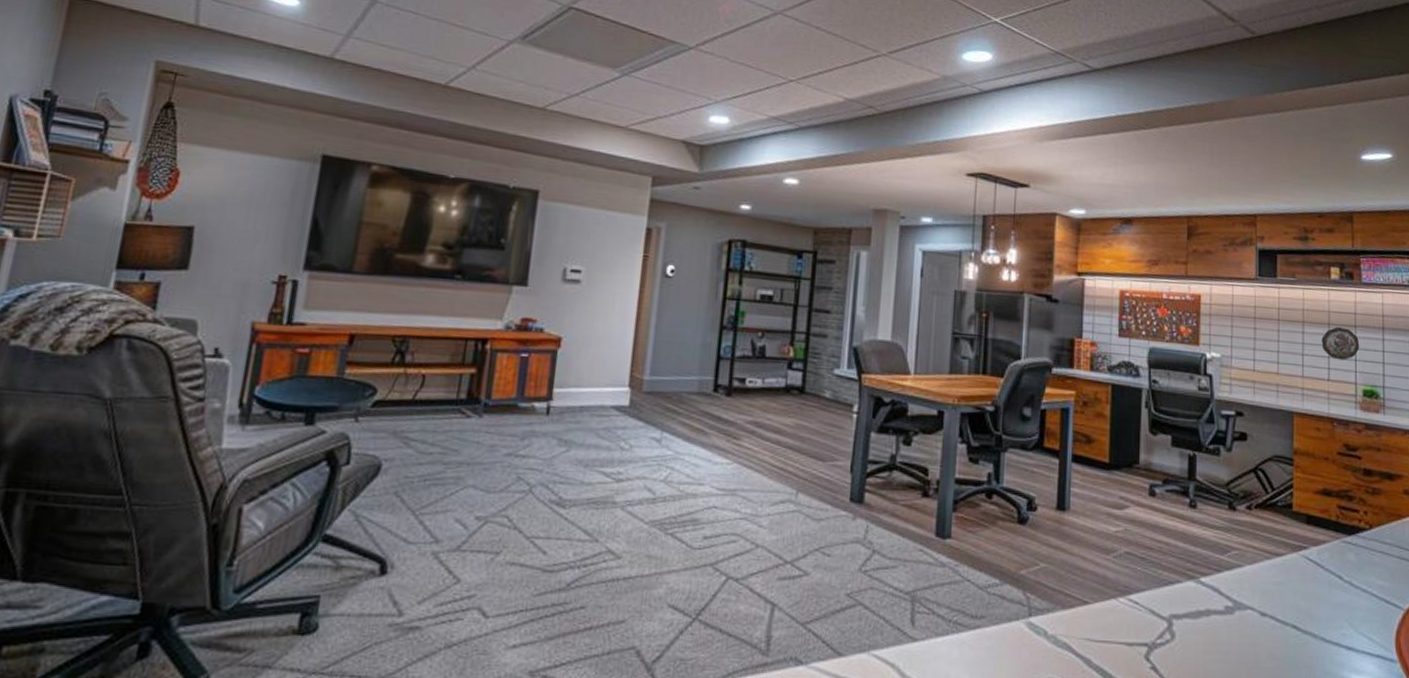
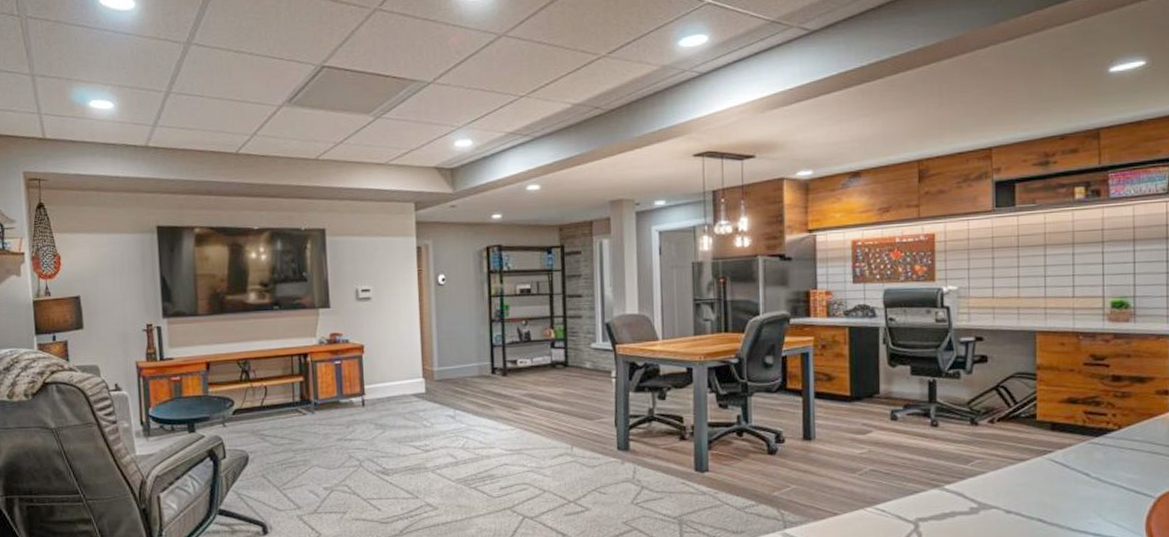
decorative plate: present [1321,327,1360,361] -> none [1065,245,1108,277]

